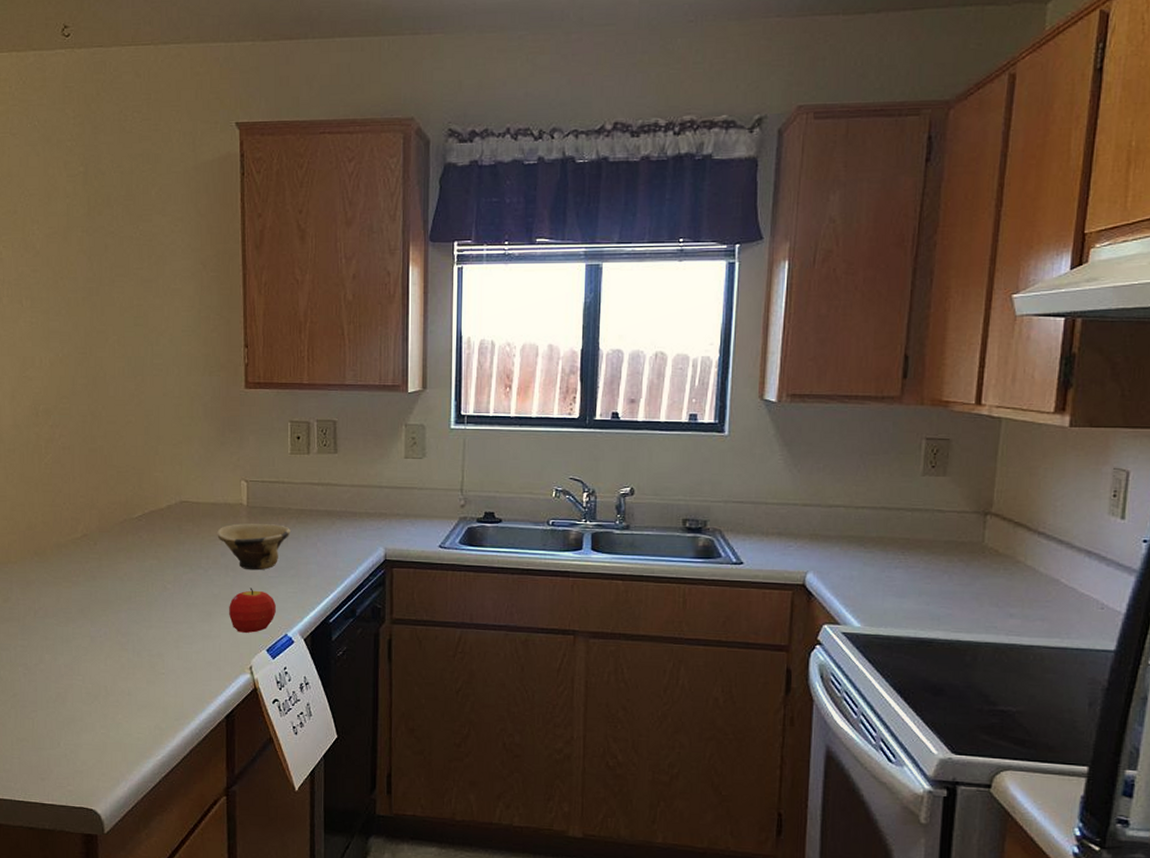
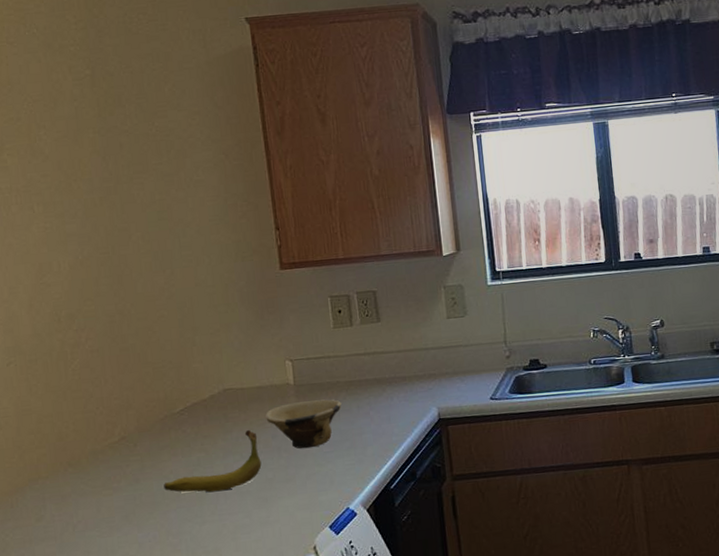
banana: none [118,543,209,600] -> present [164,429,262,493]
fruit: present [229,588,276,633] -> none [285,466,335,513]

